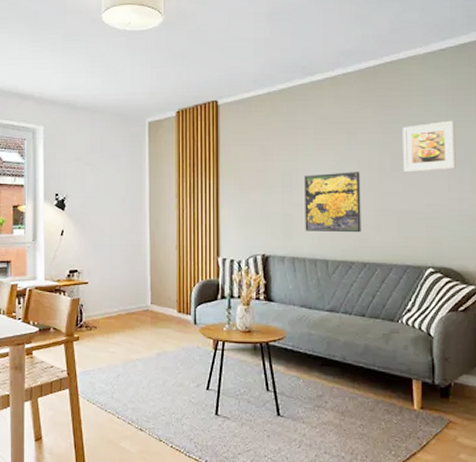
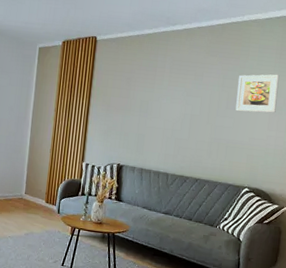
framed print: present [304,172,361,233] -> none [153,104,202,155]

